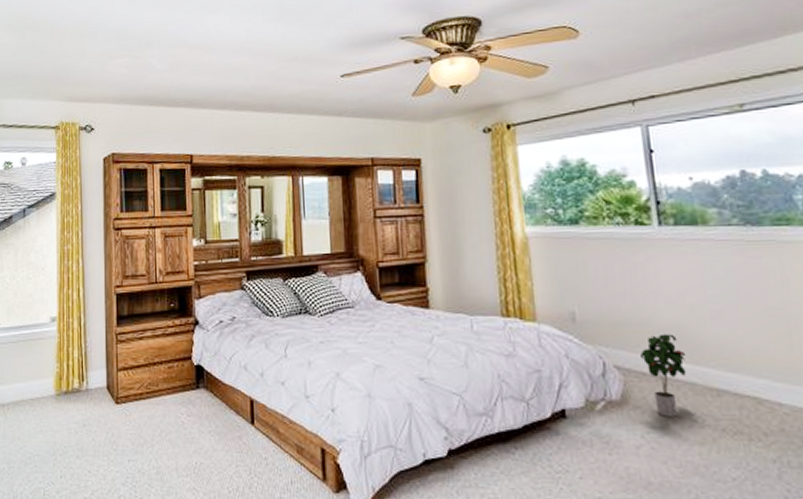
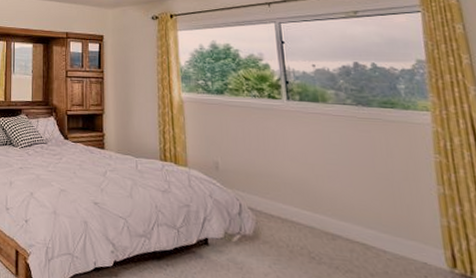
potted plant: present [640,334,687,417] -> none [270,185,307,253]

